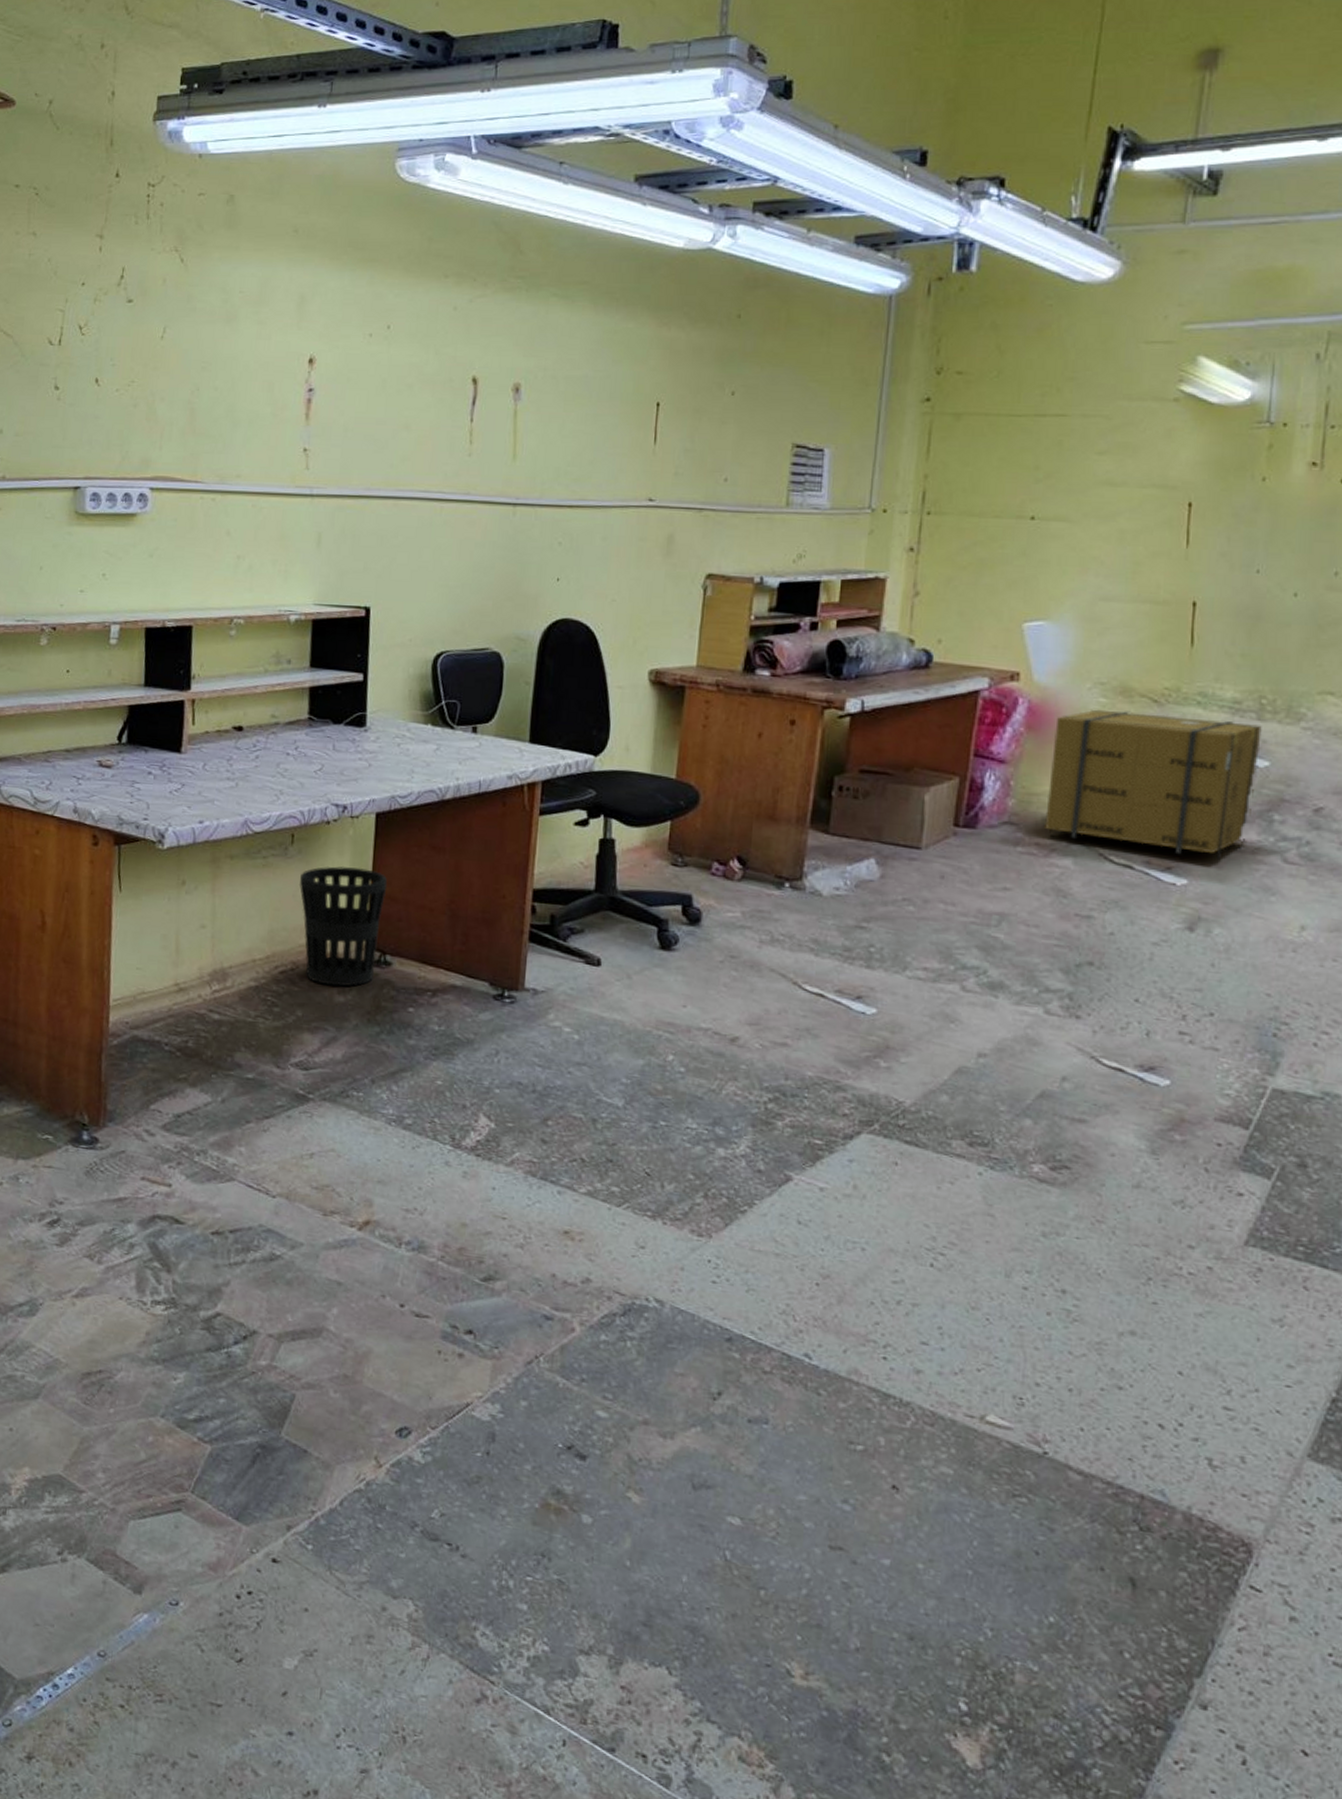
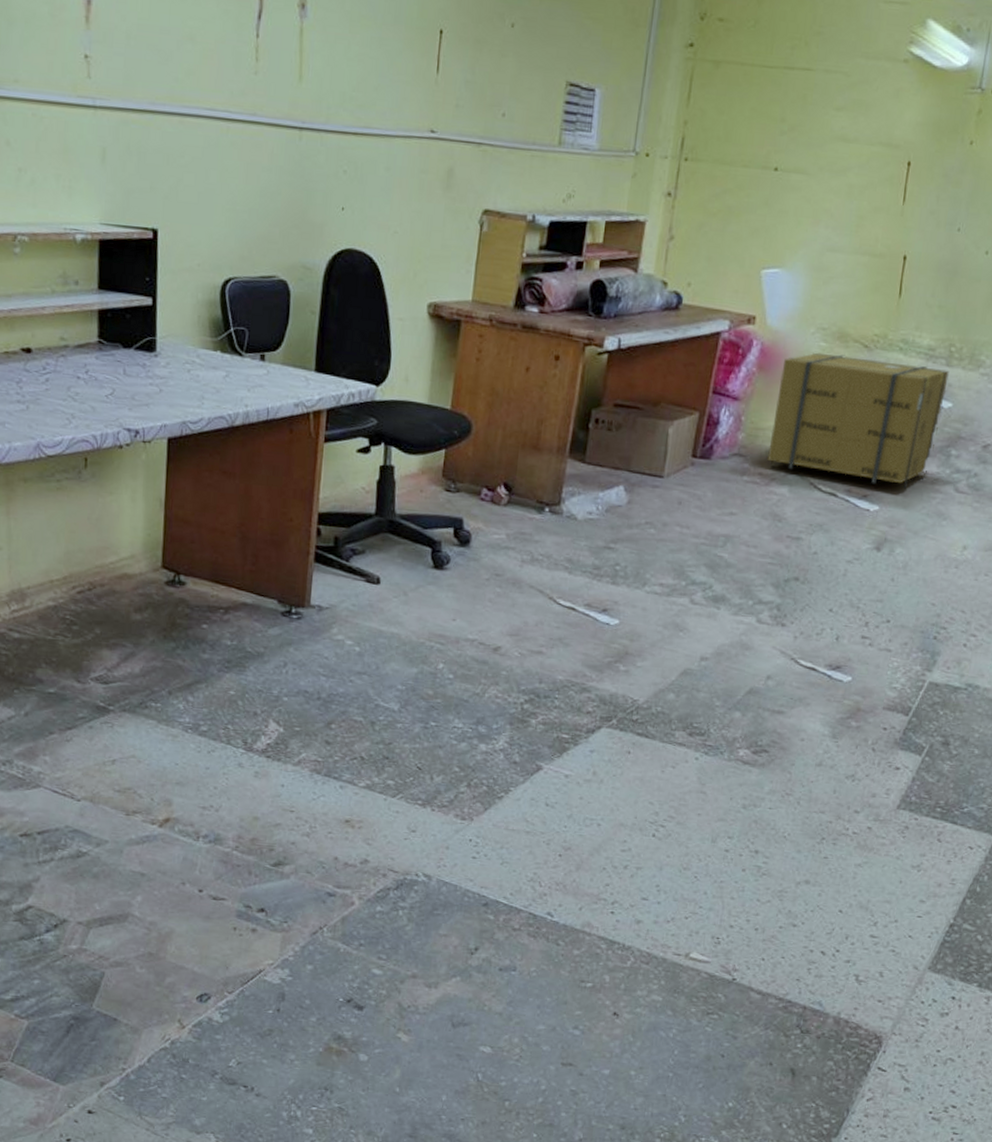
wastebasket: present [298,866,388,987] -> none [93,490,180,605]

